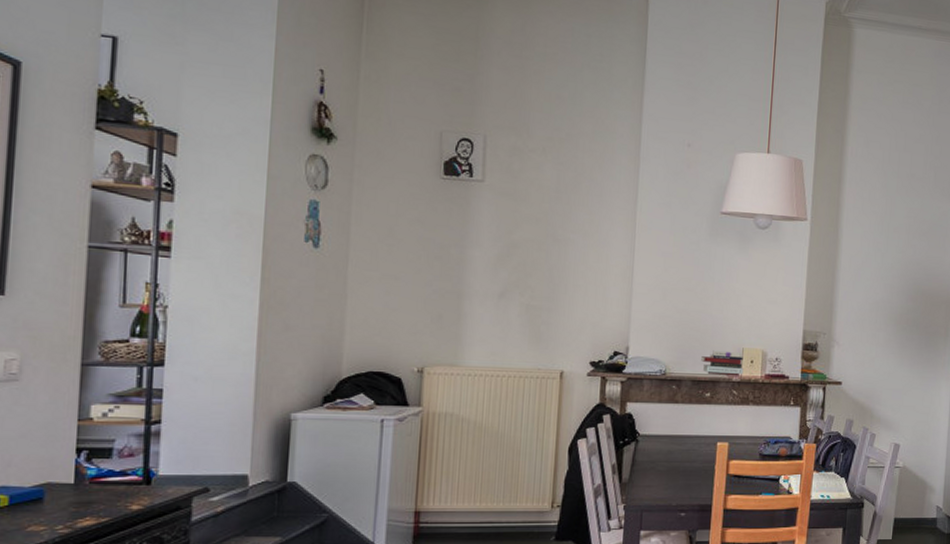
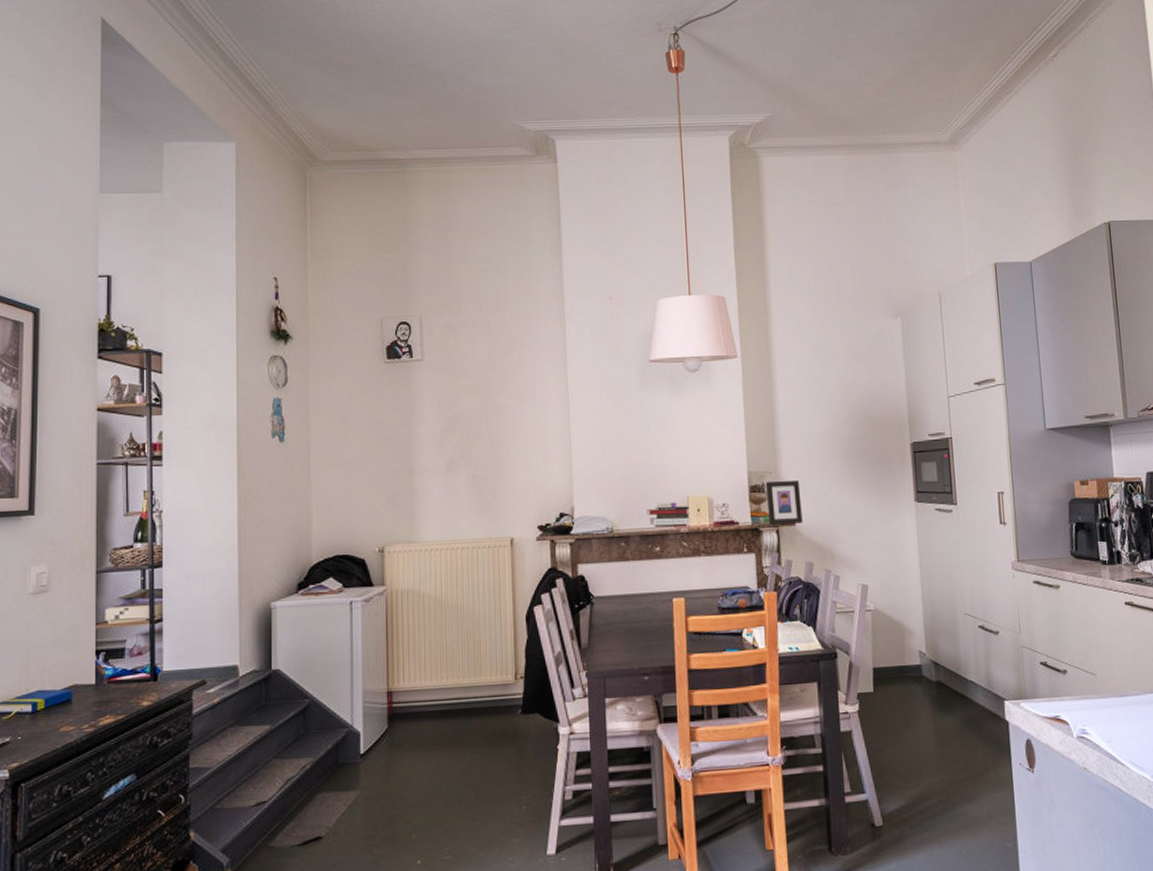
picture frame: none [817,341,851,383] -> present [765,480,803,525]

